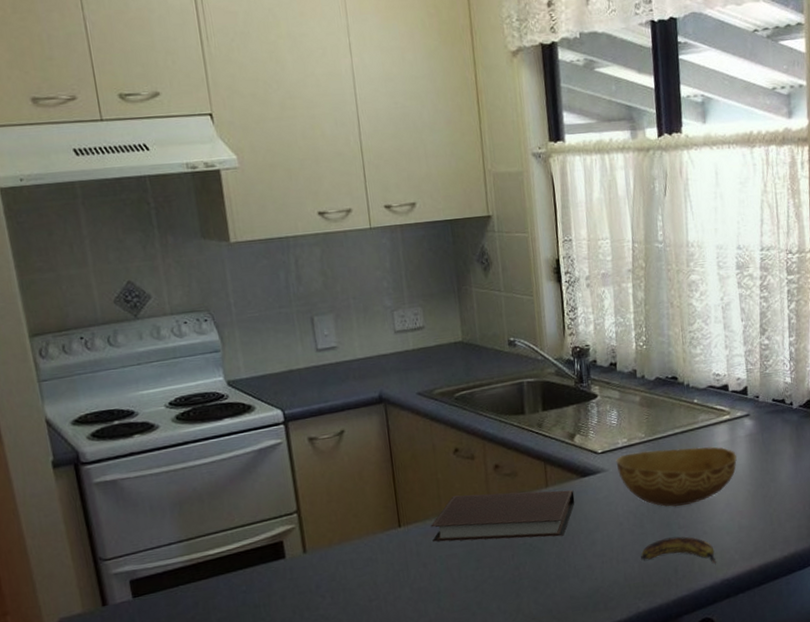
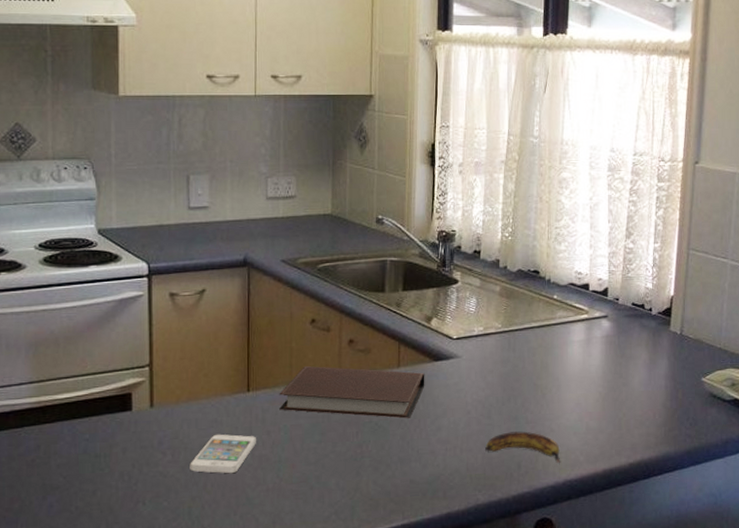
smartphone: none [350,570,414,612] -> present [190,434,256,474]
bowl: present [616,446,737,507] -> none [470,341,591,401]

